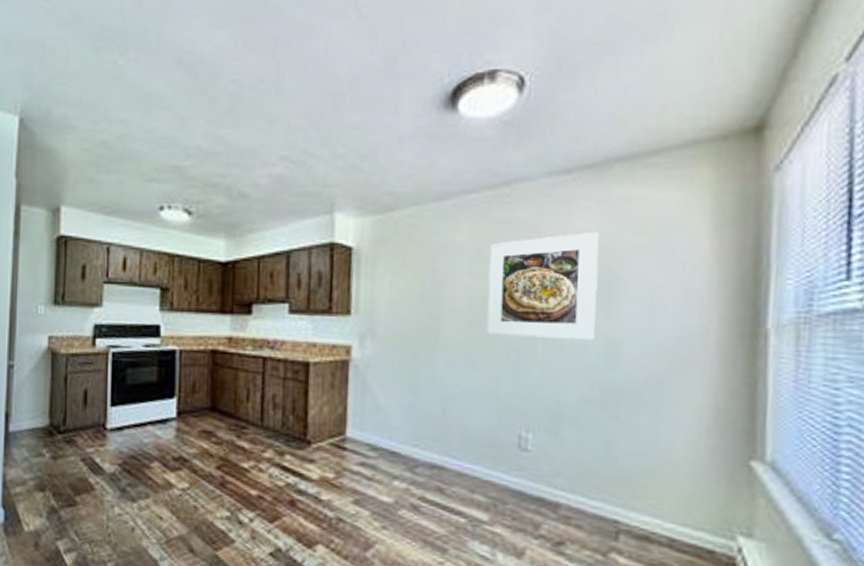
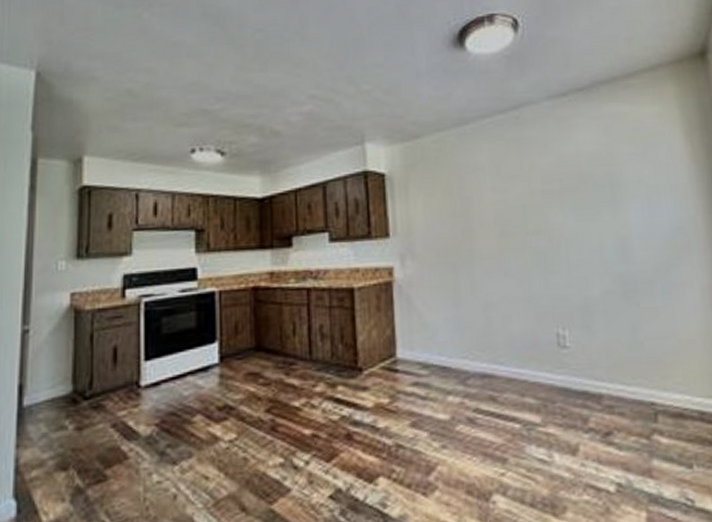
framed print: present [486,231,599,340] -> none [508,143,609,243]

